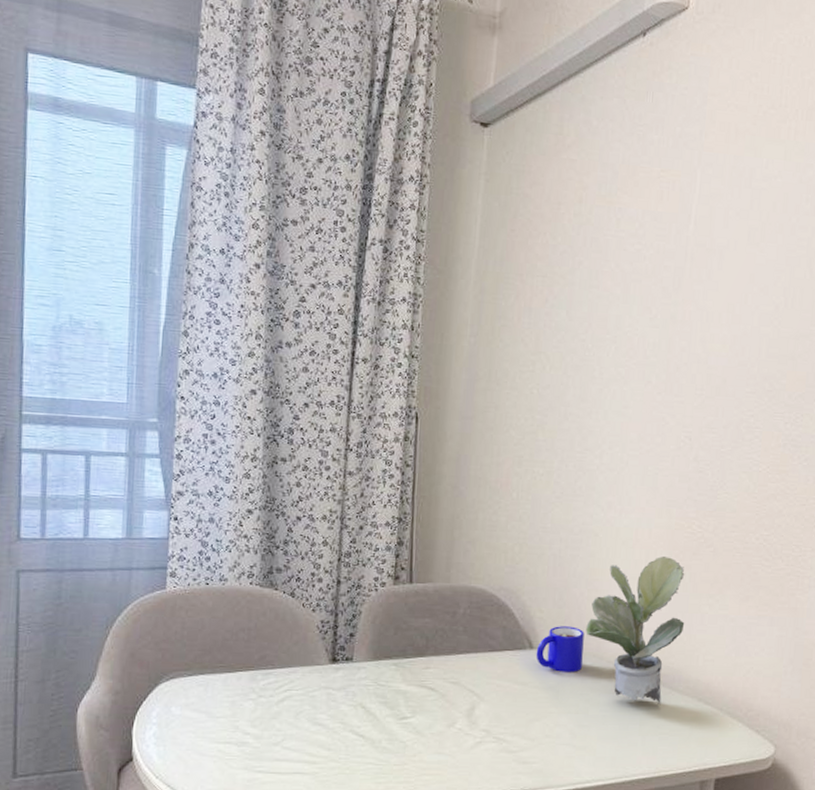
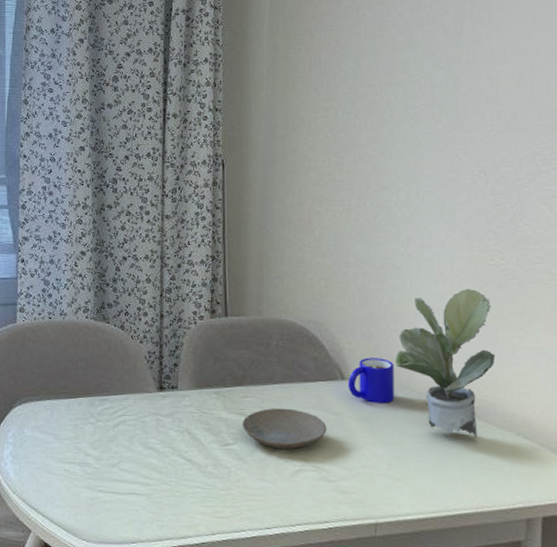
plate: none [421,679,512,721] -> present [242,408,327,450]

